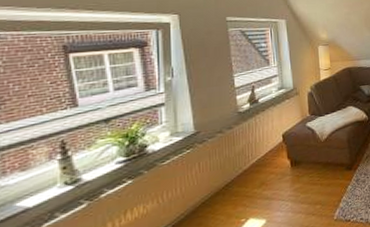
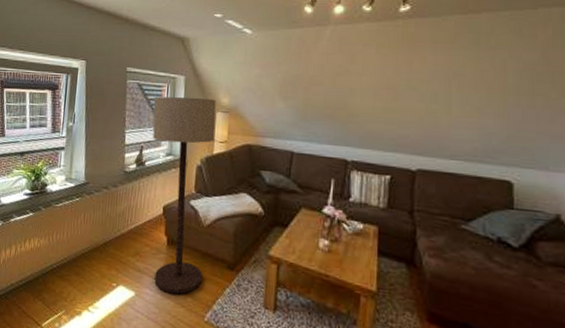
floor lamp: none [259,36,327,209] -> present [153,96,216,295]

